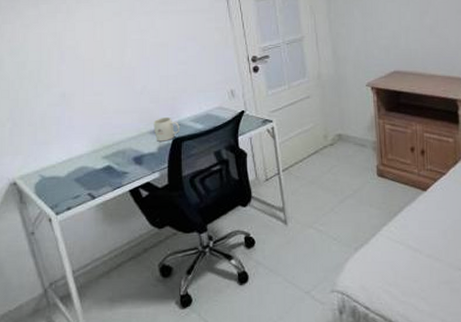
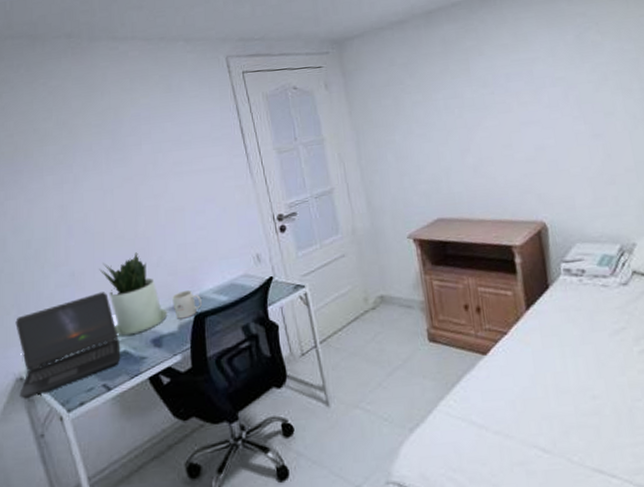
laptop computer: none [10,113,105,201] -> present [15,292,121,399]
planter: none [88,80,149,153] -> present [99,252,168,336]

